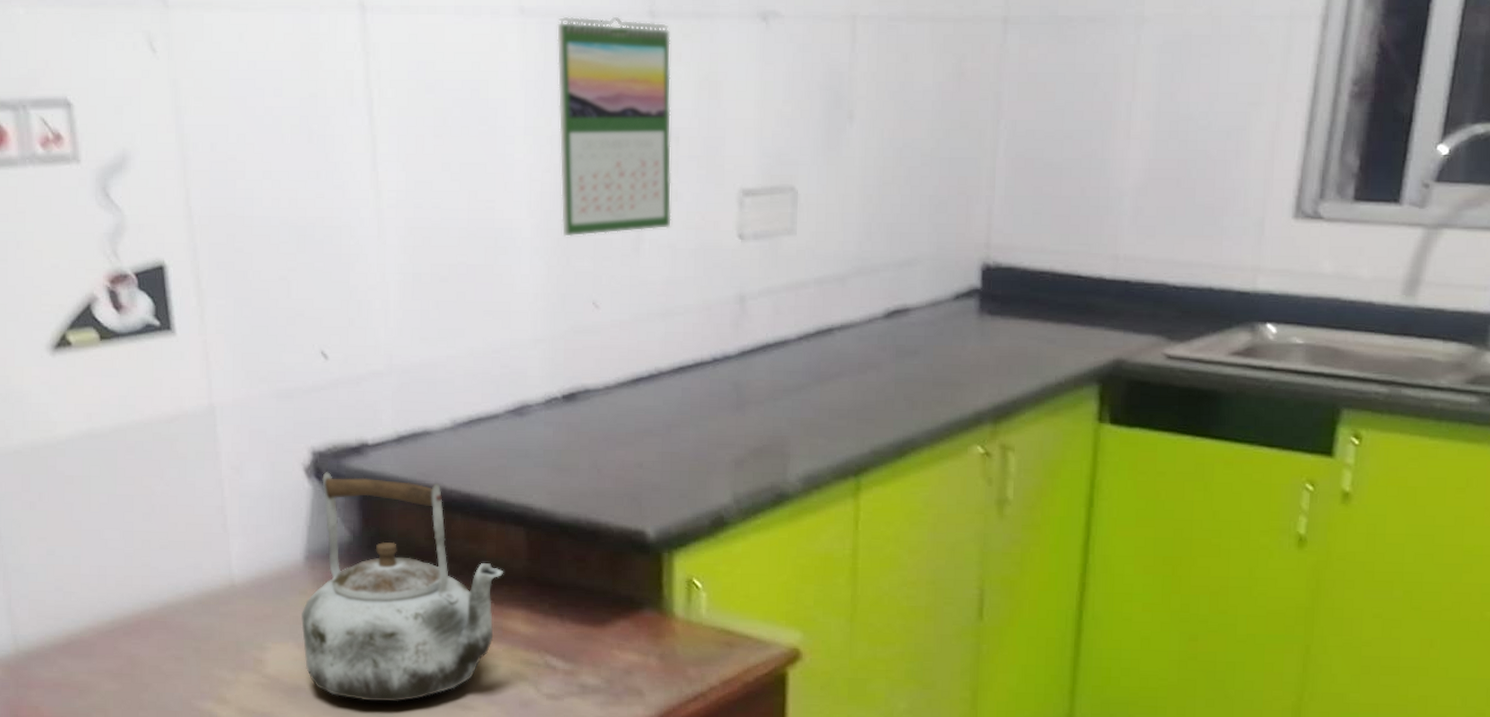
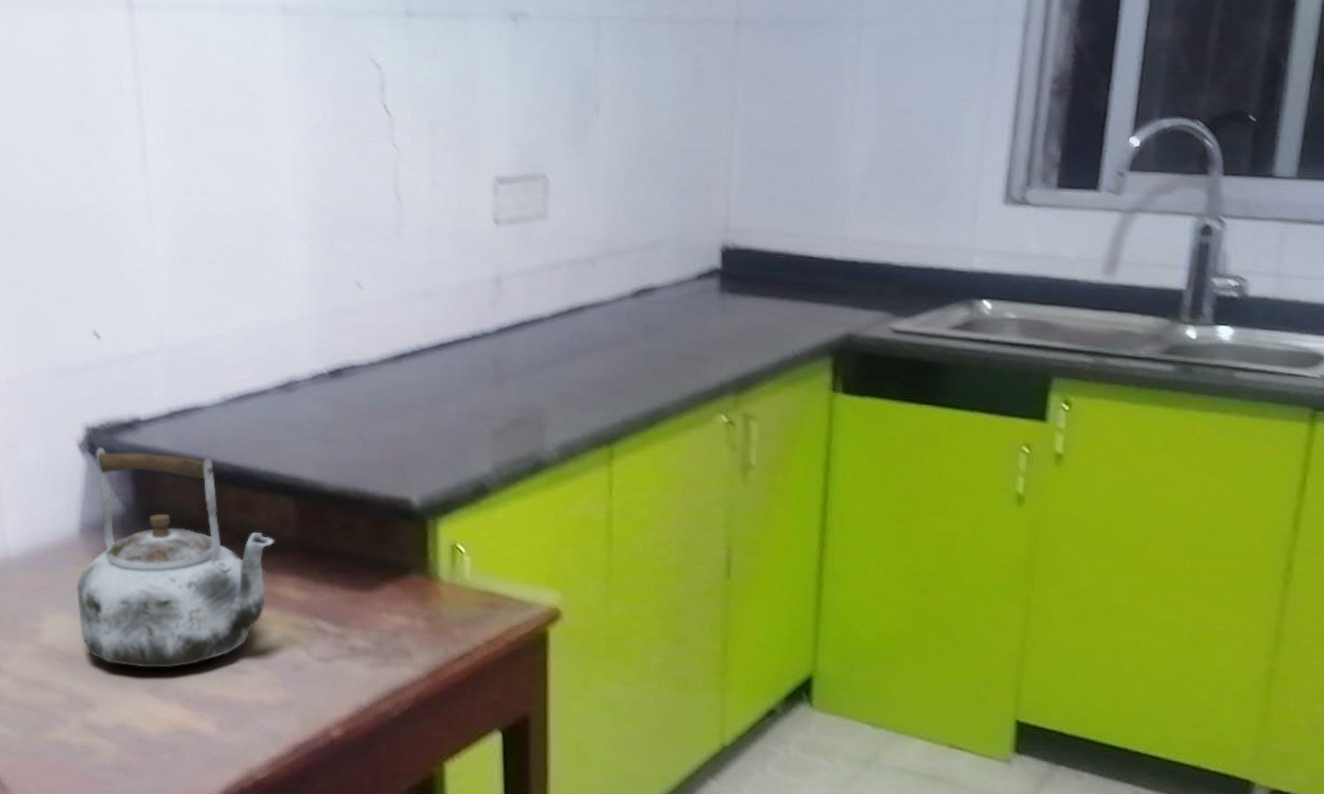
calendar: present [556,16,672,237] -> none [317,15,430,222]

